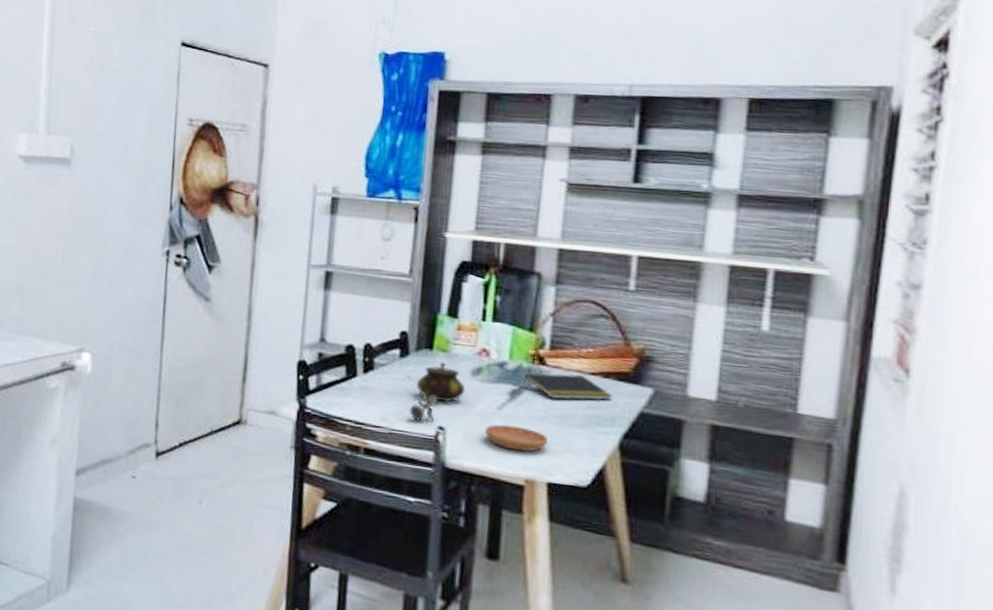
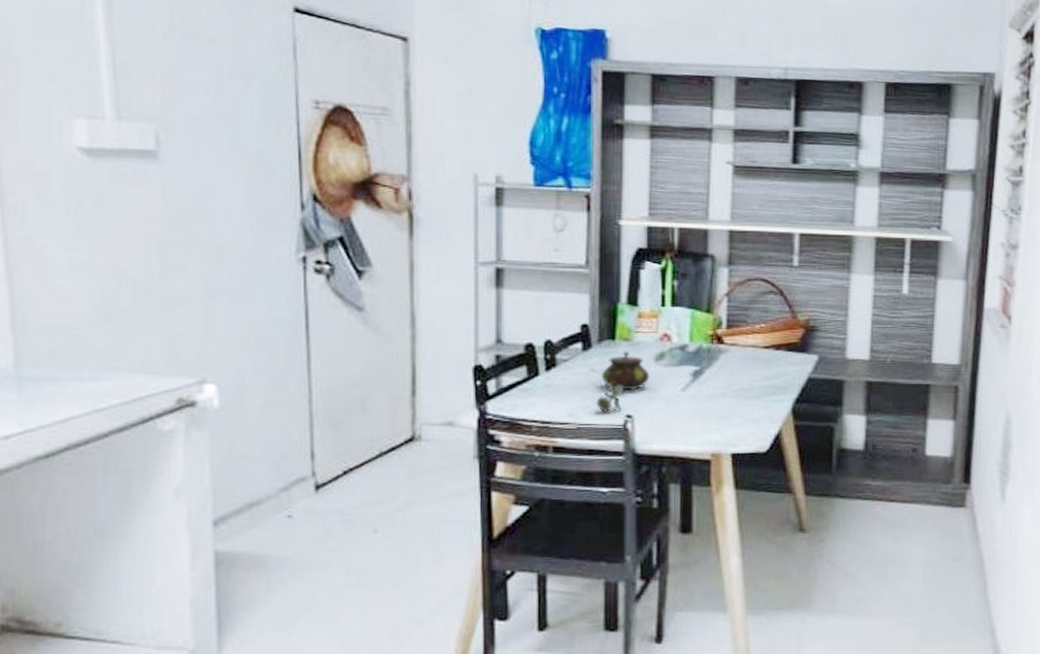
saucer: present [484,424,548,452] -> none [671,405,729,428]
notepad: present [521,373,613,401] -> none [703,350,784,375]

